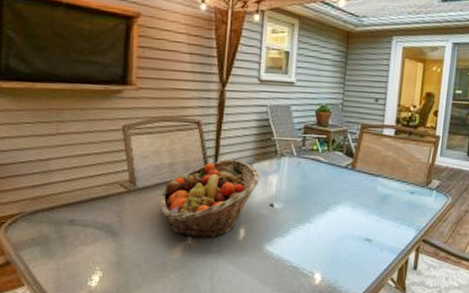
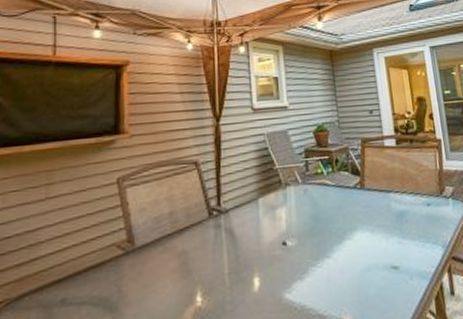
fruit basket: present [159,159,260,240] -> none [162,197,268,299]

